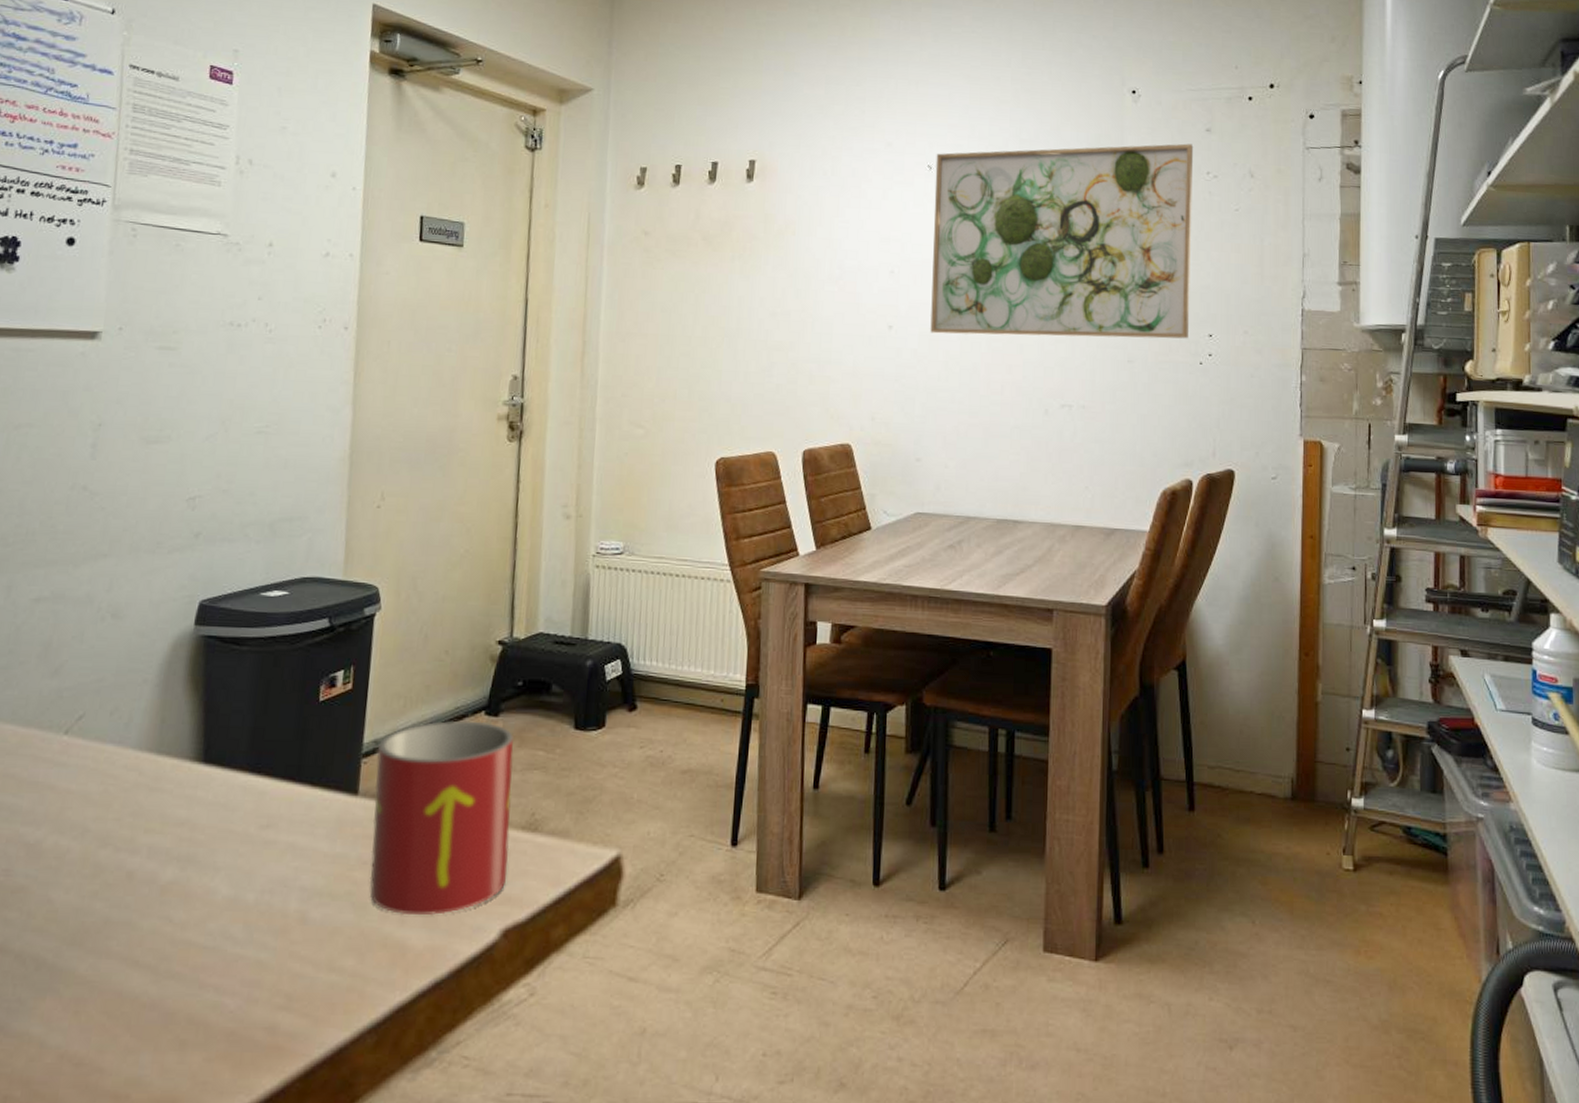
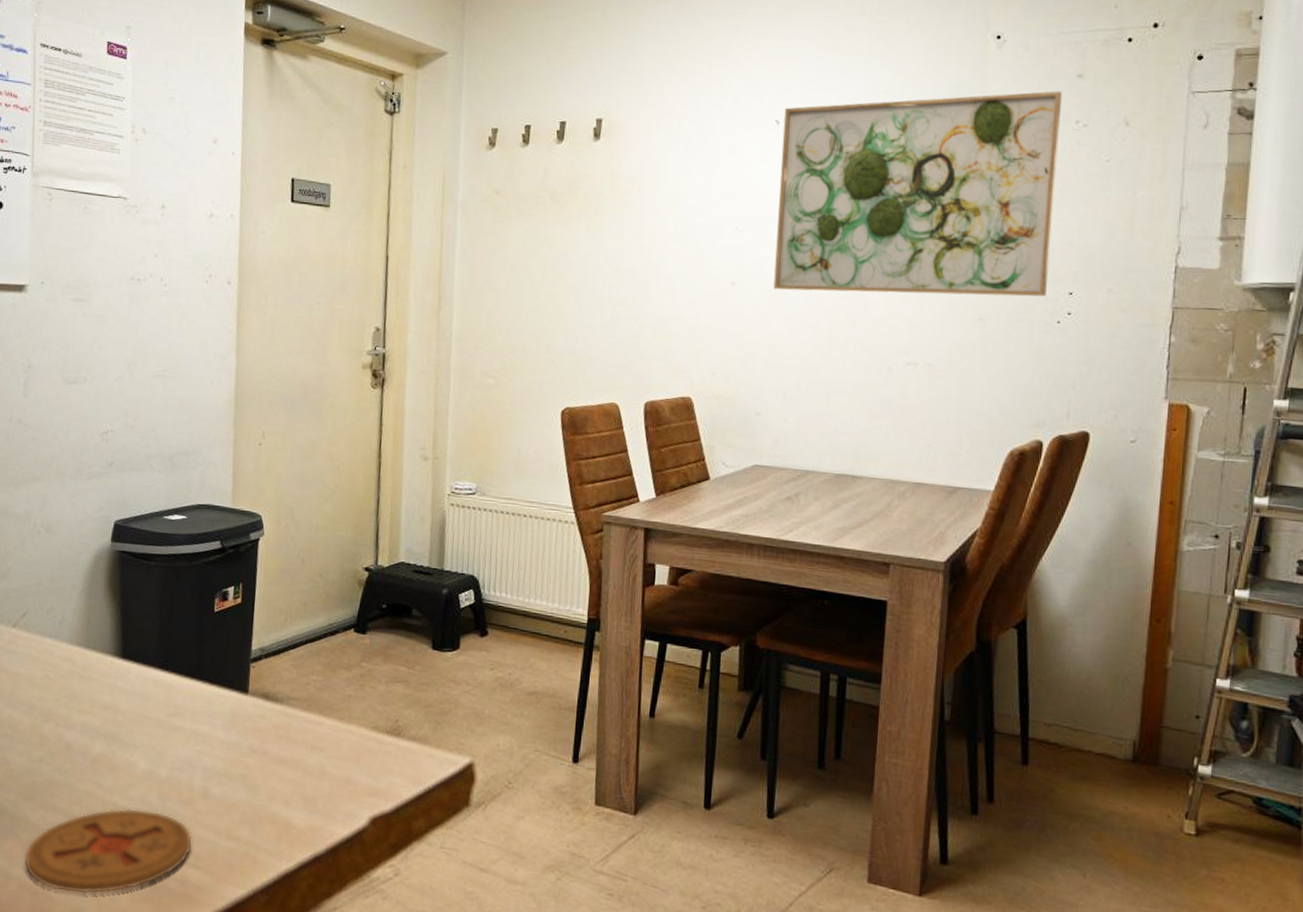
coaster: none [66,944,286,1059] -> present [24,808,193,895]
mug: present [369,720,514,916] -> none [259,635,379,801]

